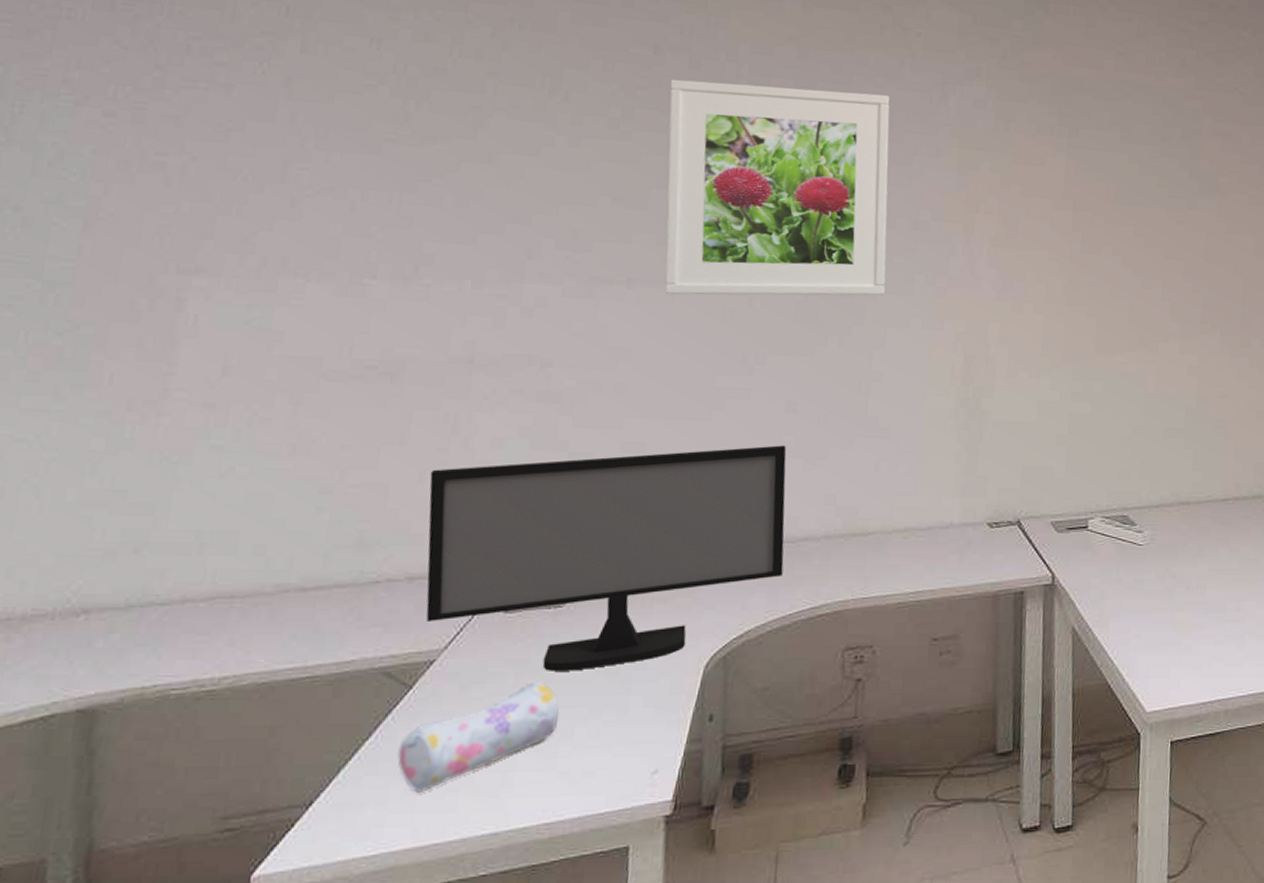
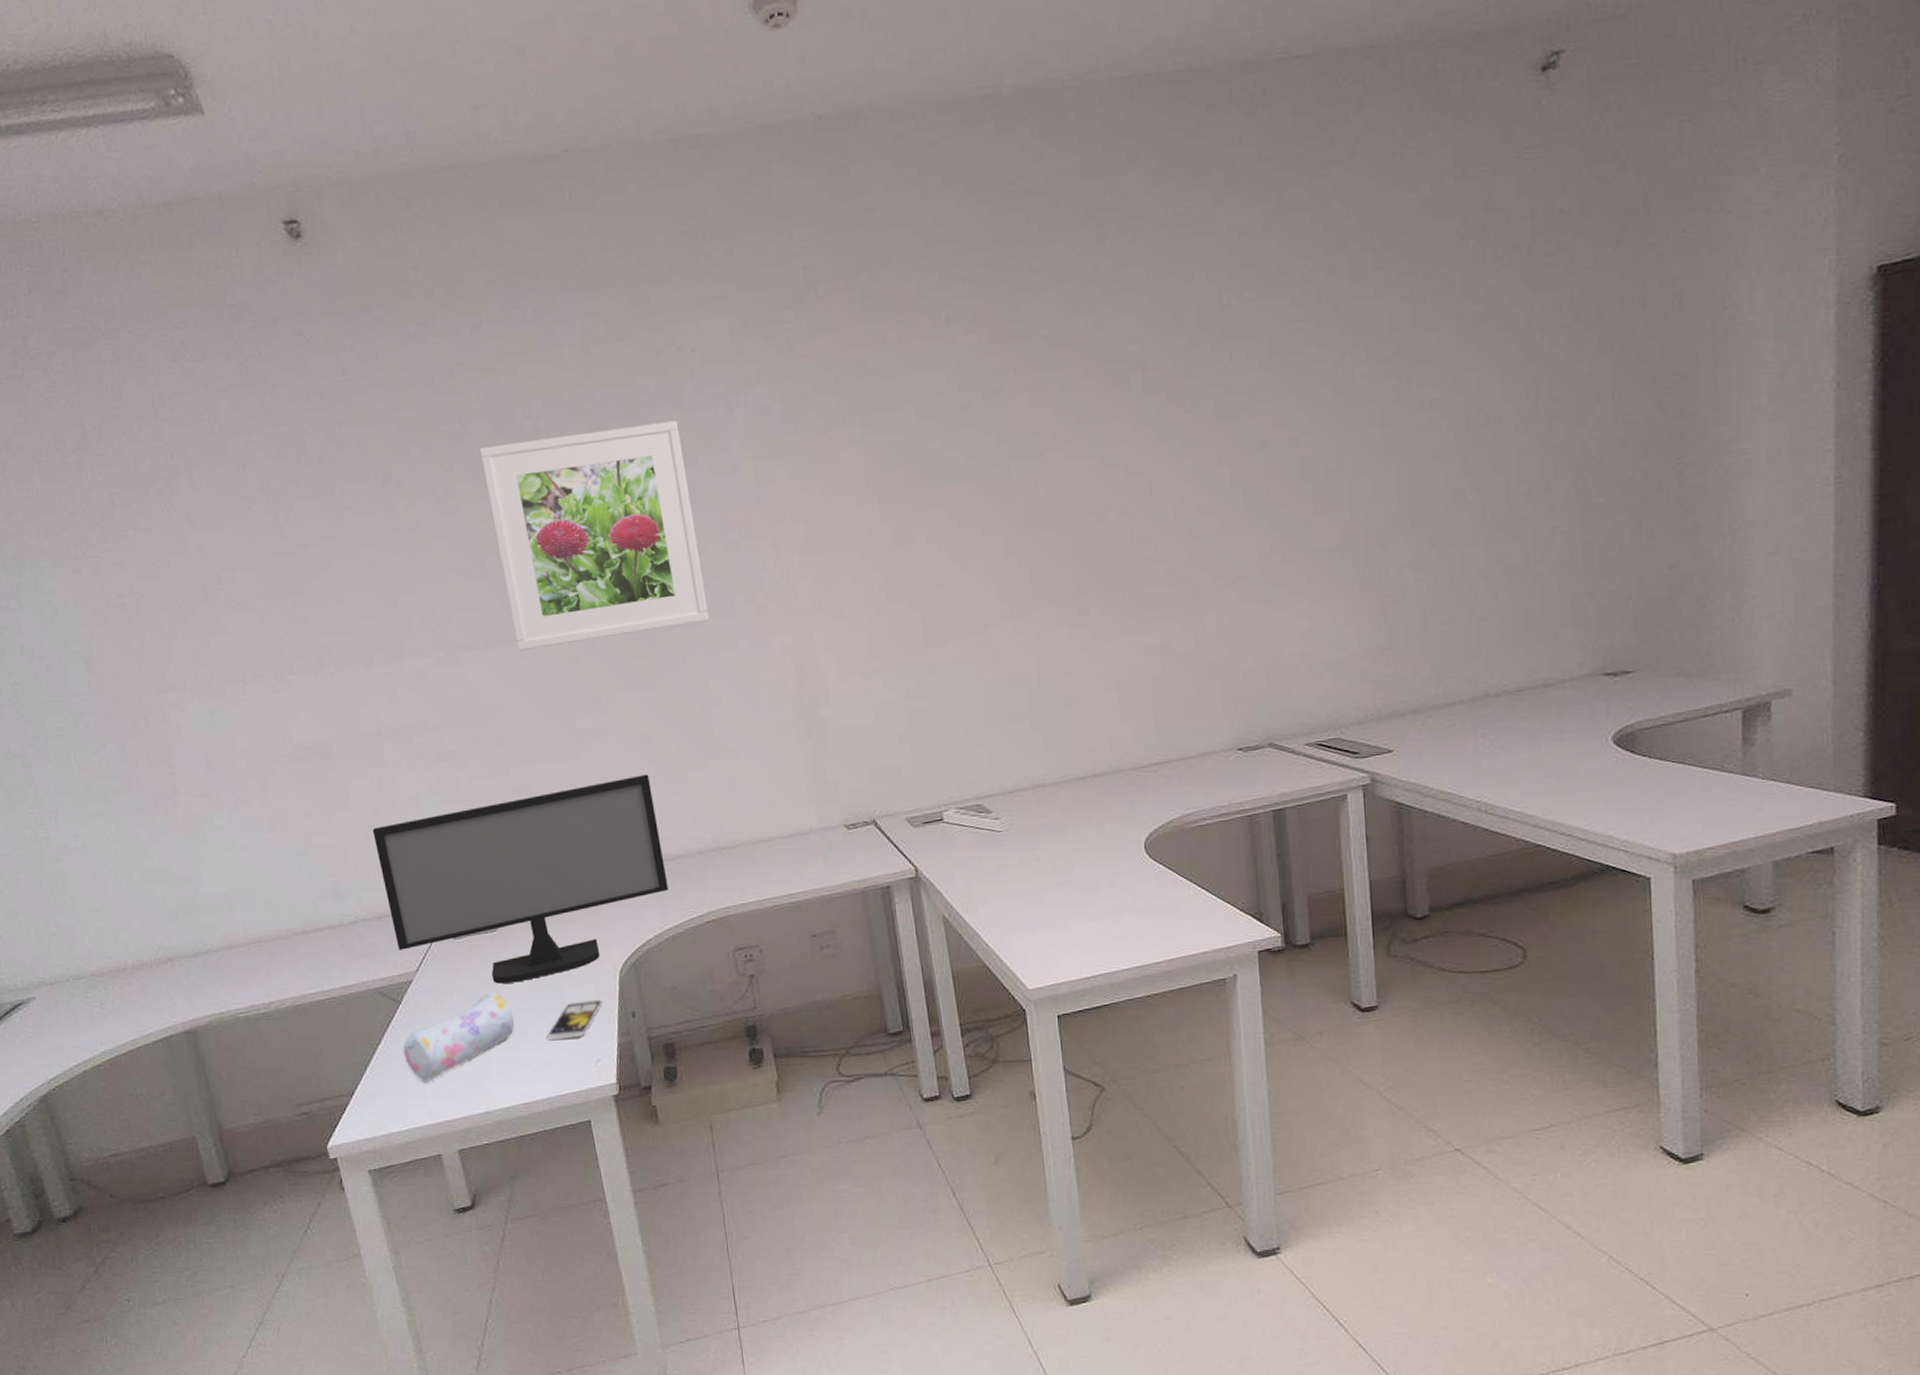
smartphone: none [596,696,677,744] -> present [546,999,603,1040]

